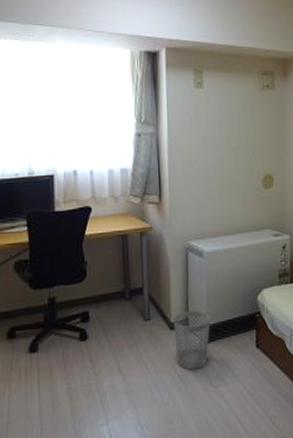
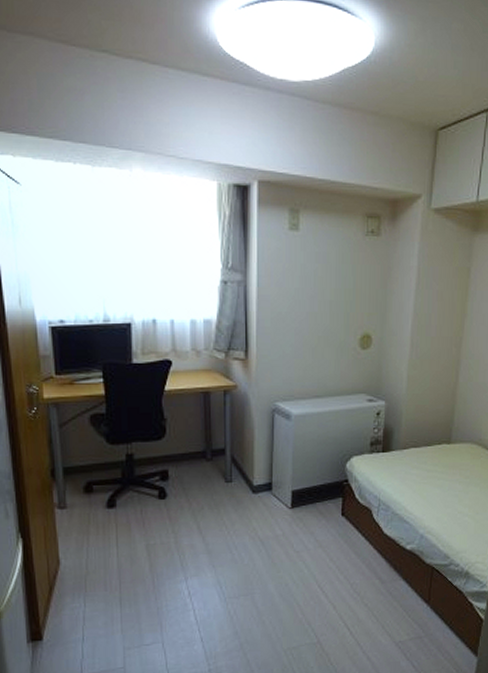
wastebasket: present [172,310,211,370] -> none [255,474,295,534]

